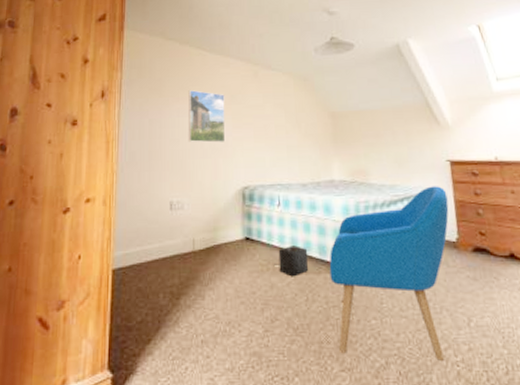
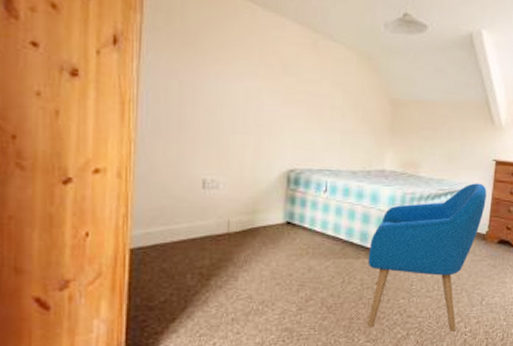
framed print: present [187,90,226,143] -> none [227,51,276,119]
speaker: present [273,245,309,277] -> none [313,231,350,261]

